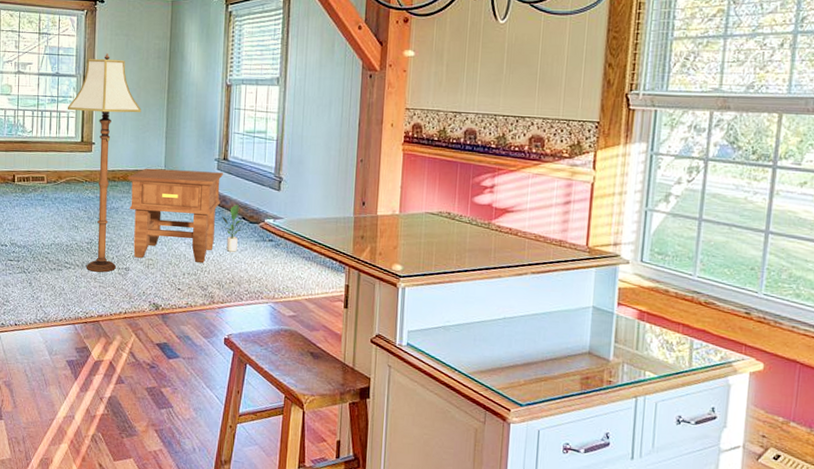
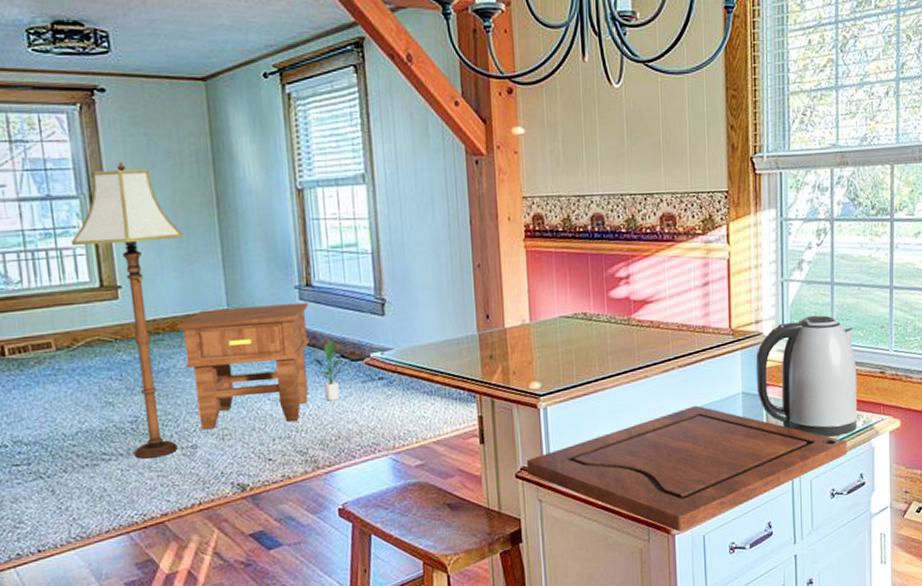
cutting board: none [380,310,701,422] -> present [526,405,848,532]
kettle: none [607,246,720,367] -> present [755,315,858,437]

